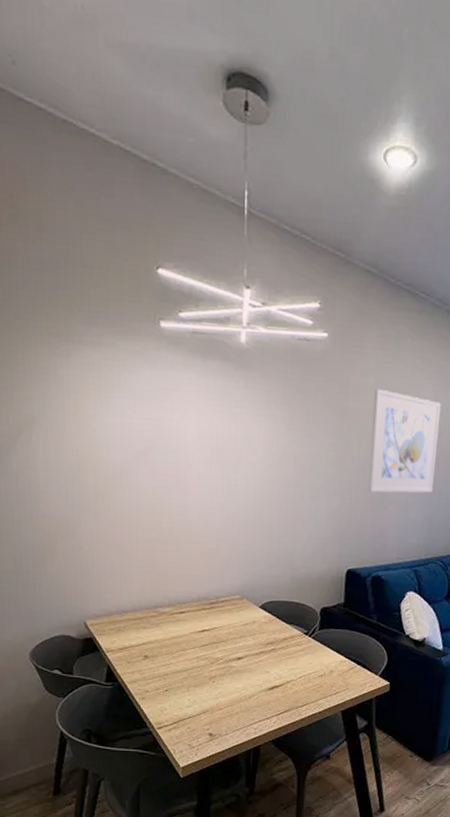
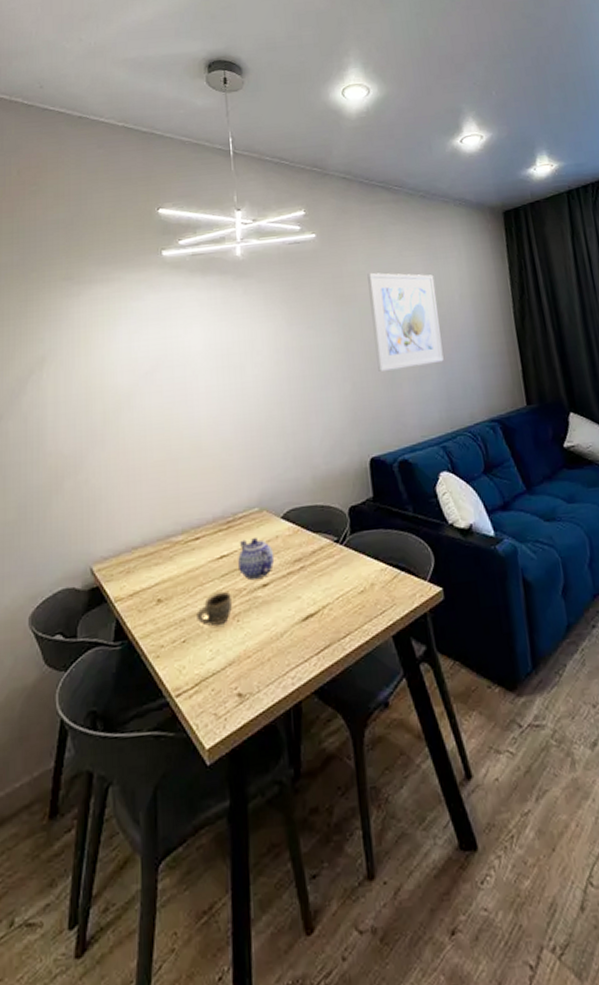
cup: none [178,657,210,682] -> present [196,591,233,626]
teapot: none [218,619,250,654] -> present [238,537,275,581]

